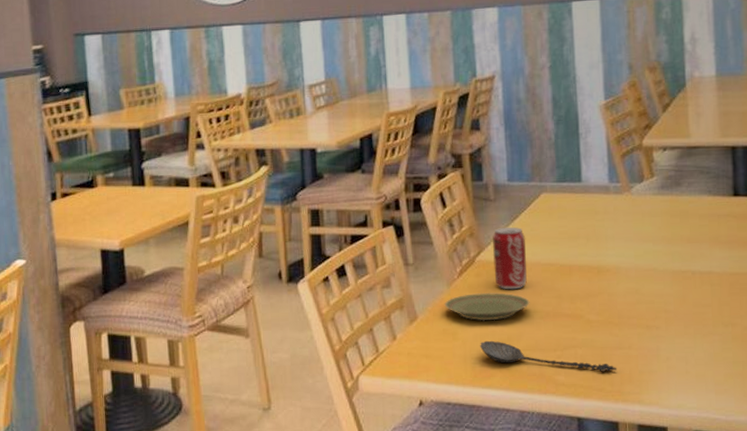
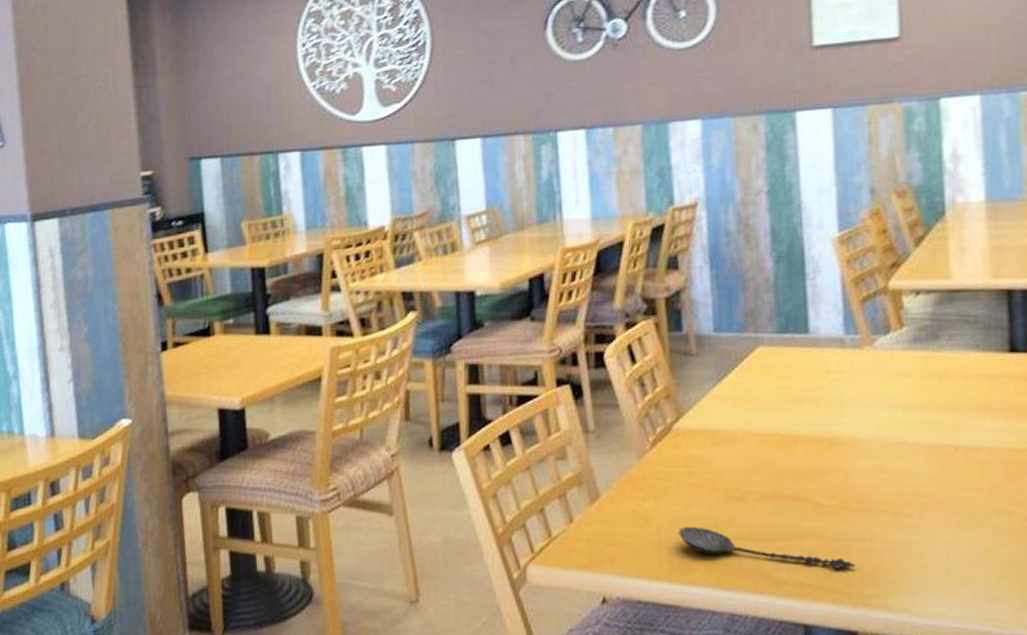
plate: present [444,292,530,321] -> none [633,467,742,503]
beverage can: present [492,227,527,290] -> none [694,387,738,465]

